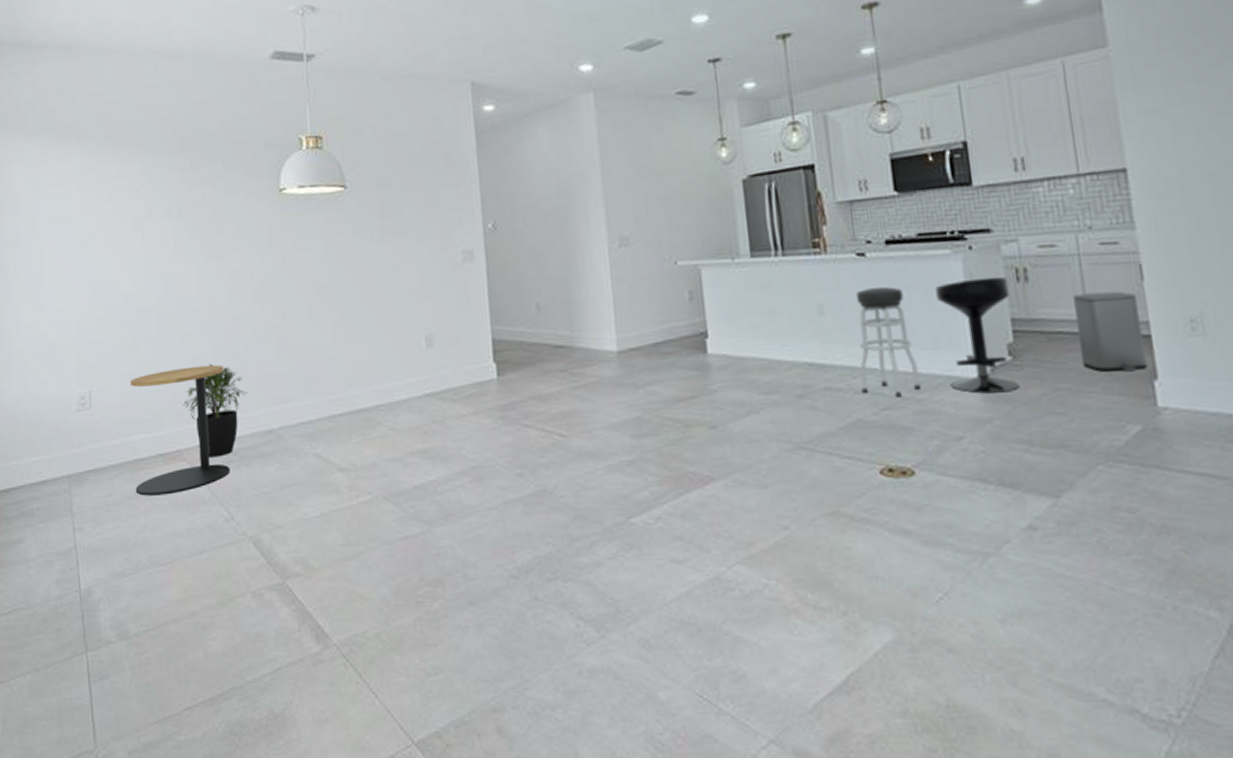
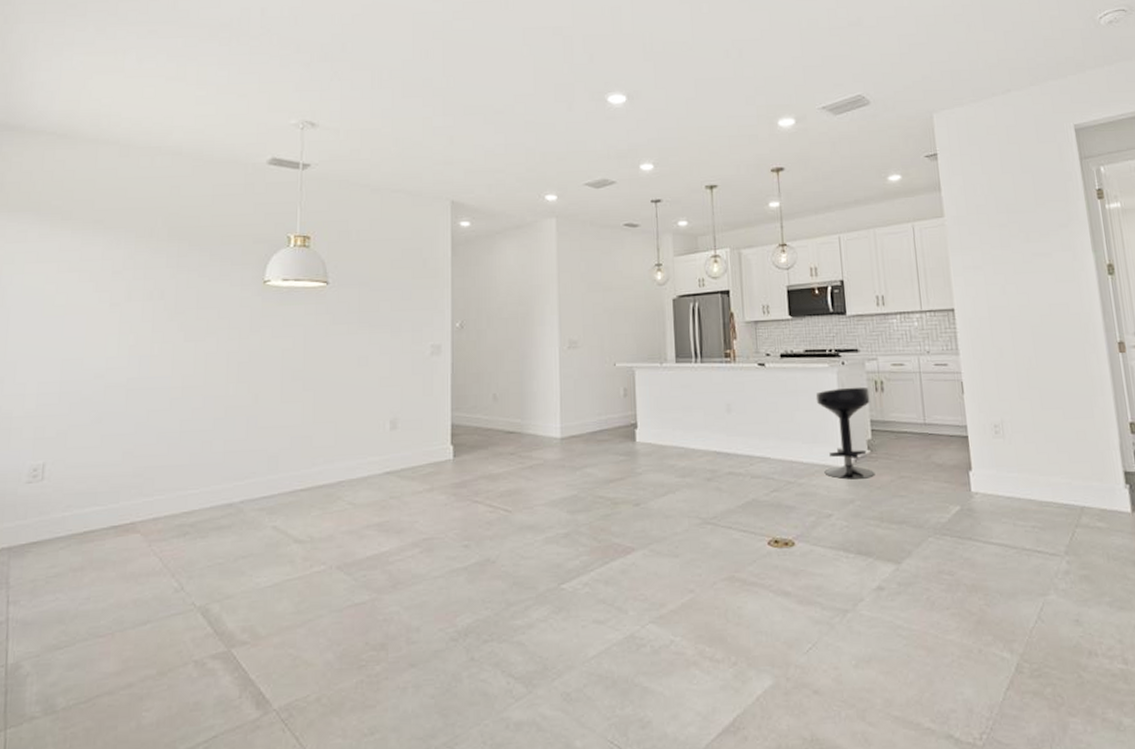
side table: present [131,364,230,496] -> none [81,440,190,568]
potted plant: present [186,363,246,458] -> none [146,439,210,530]
bar stool: present [855,286,922,398] -> none [756,391,803,482]
pedal bin: present [1073,291,1147,372] -> none [915,401,965,464]

